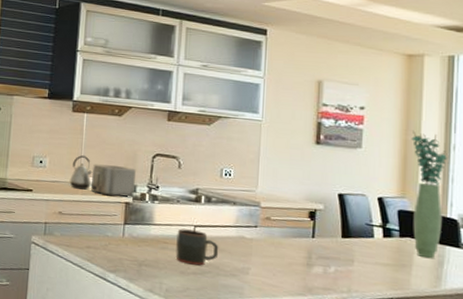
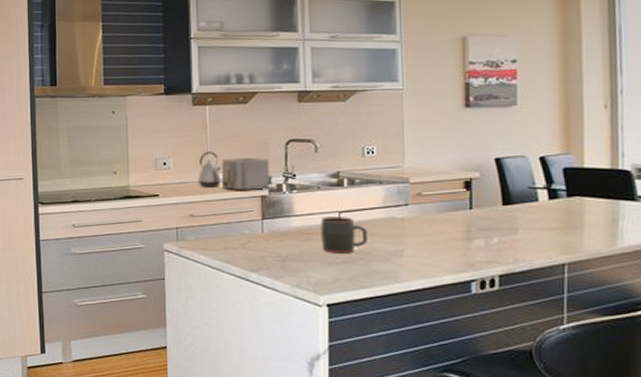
vase: present [411,130,447,258] -> none [572,78,615,215]

